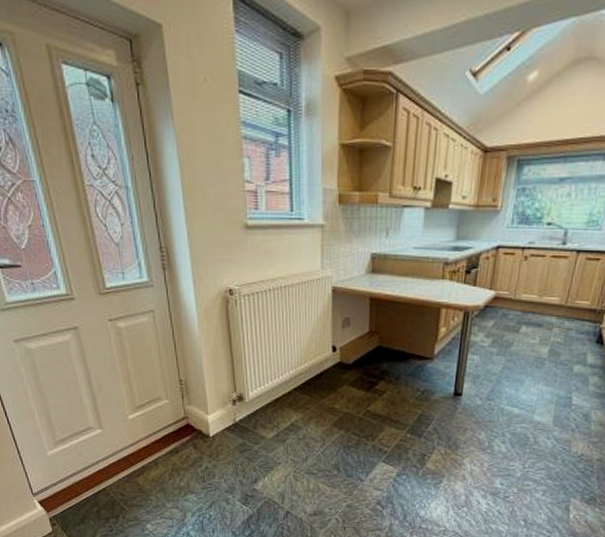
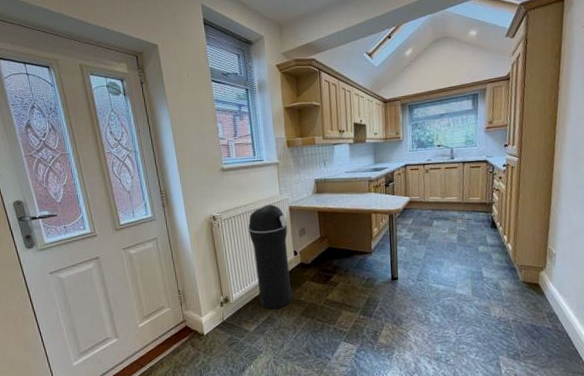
trash can: none [275,281,327,415] -> present [248,204,292,310]

